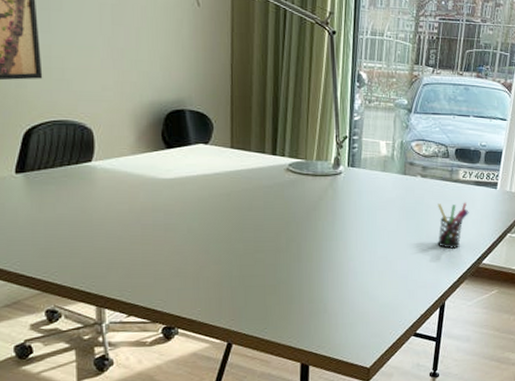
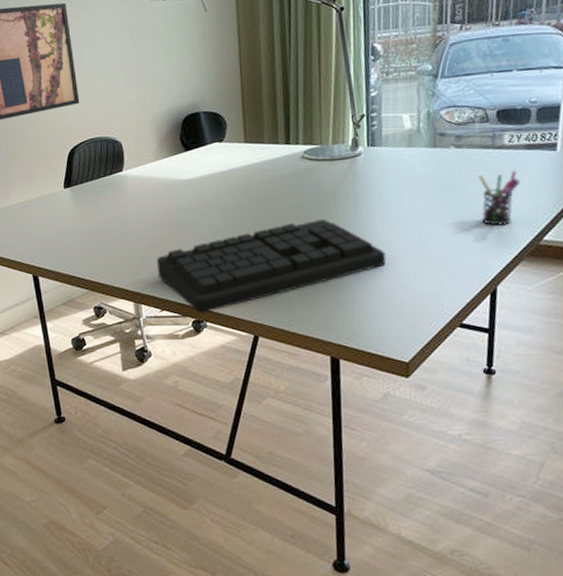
keyboard: none [125,232,357,320] -> present [156,219,387,313]

